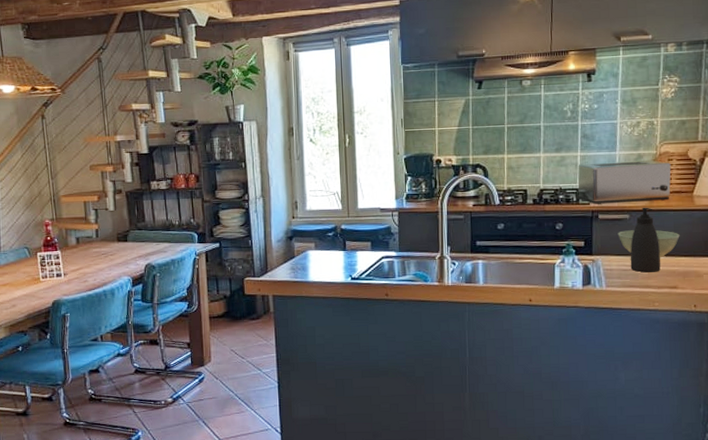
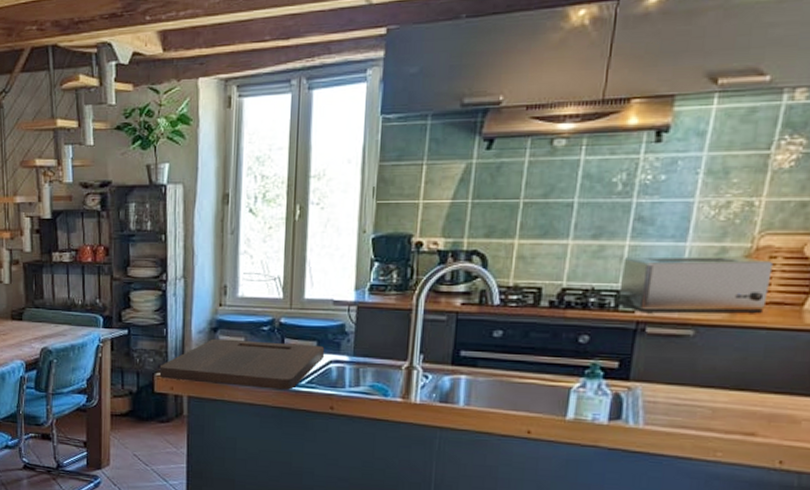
cutting board: none [248,245,378,284] -> present [159,338,325,391]
bowl: present [617,230,680,258] -> none [672,351,772,393]
soap dispenser: present [630,207,660,273] -> none [685,321,738,411]

